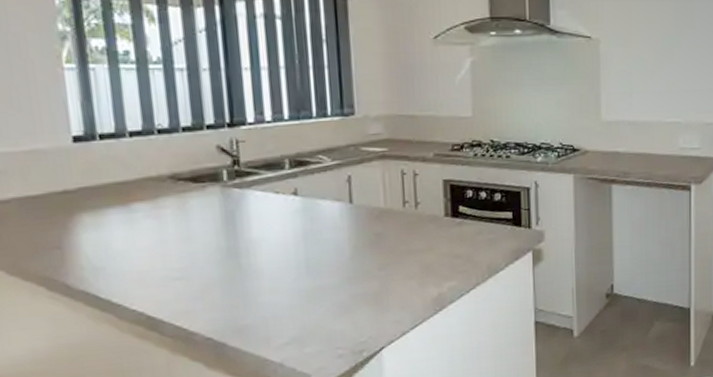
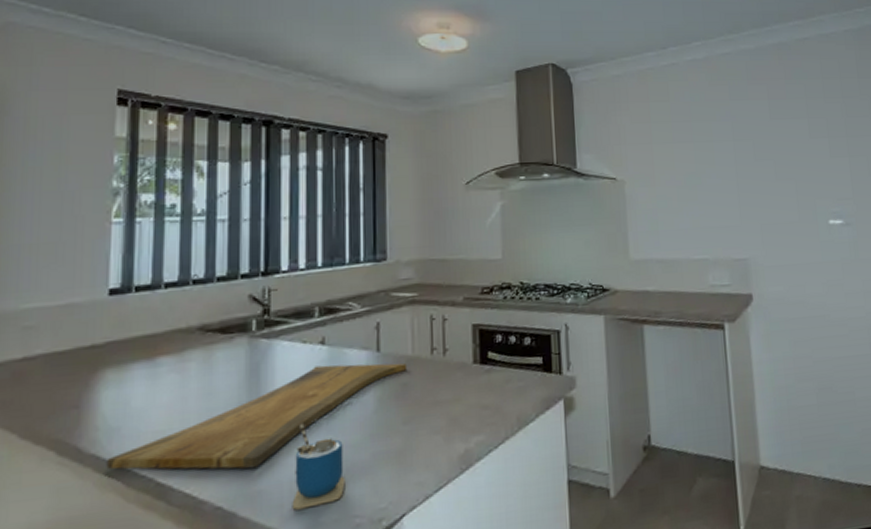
cutting board: none [96,214,381,306] -> present [106,363,408,470]
cup: none [277,267,327,342] -> present [292,423,345,510]

